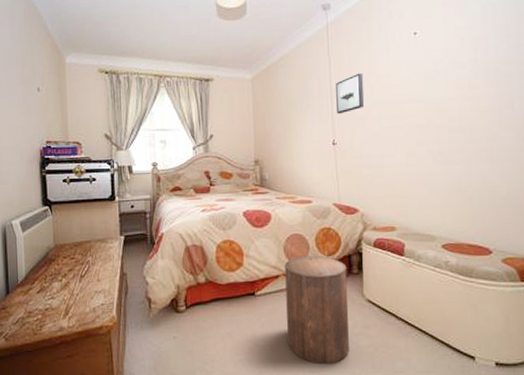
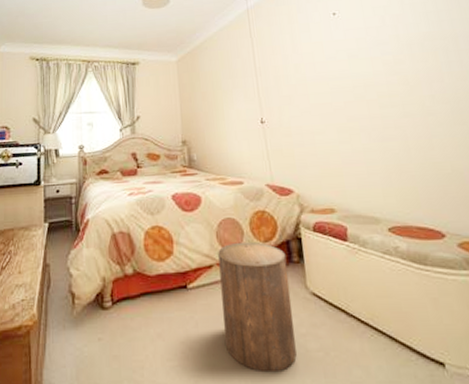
wall art: present [336,73,365,115] -> none [260,52,290,93]

